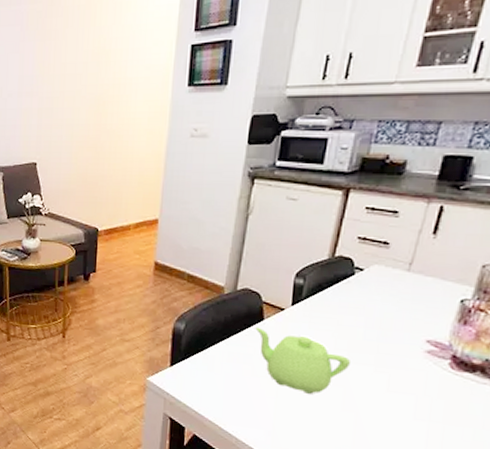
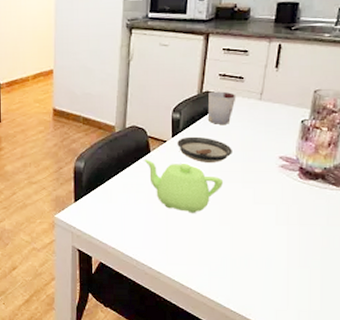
saucer: none [297,306,366,339] -> present [177,136,232,162]
cup: none [338,256,378,296] -> present [207,91,236,124]

